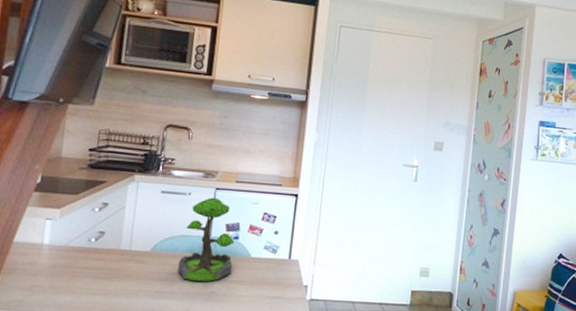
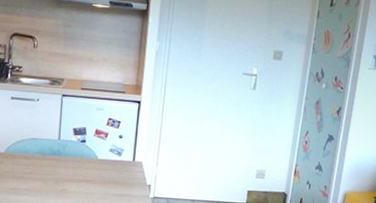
plant: present [177,197,235,282] -> none [30,103,82,180]

